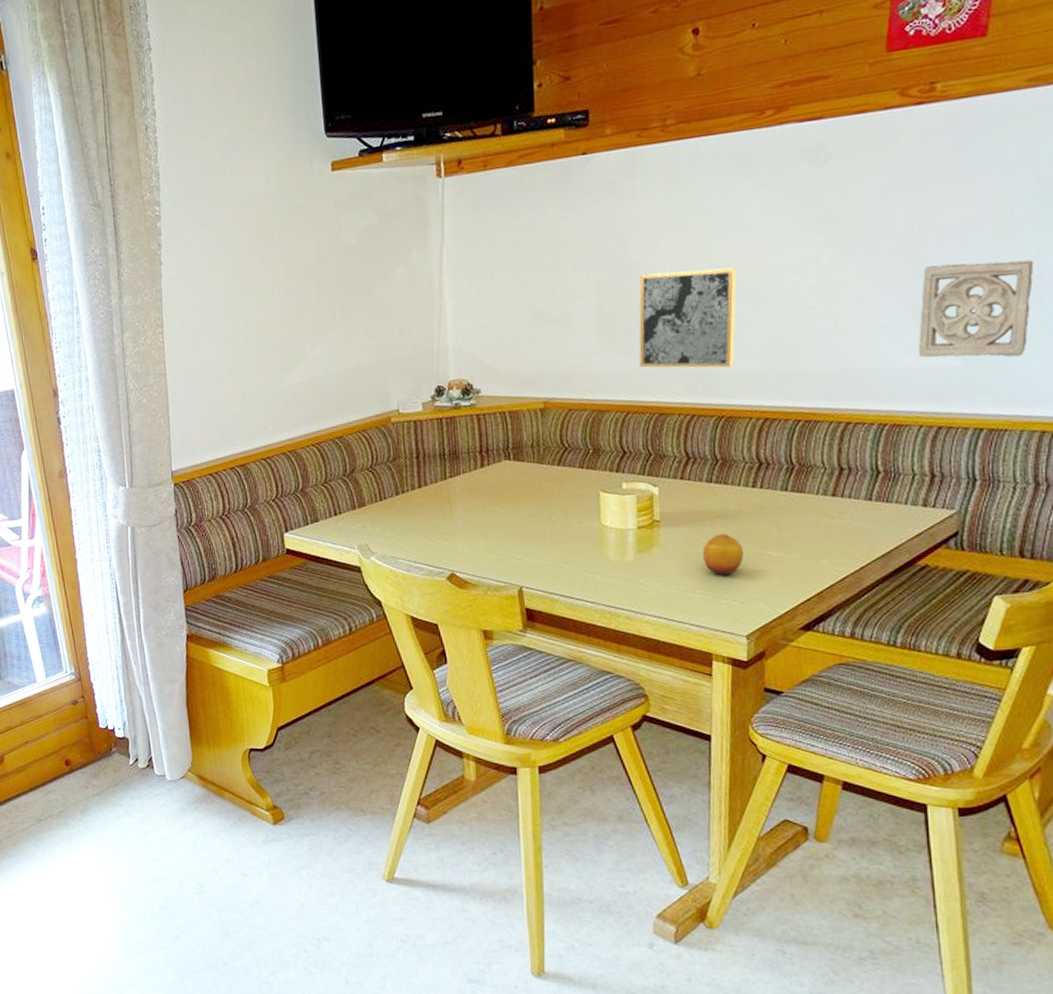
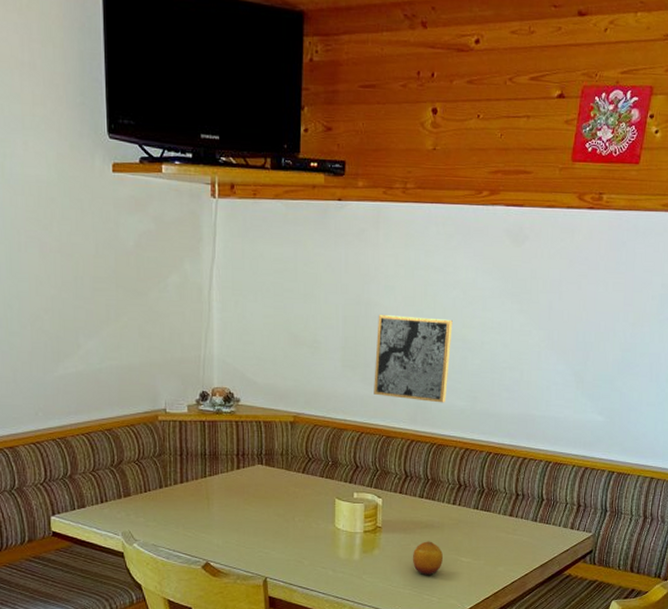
wall ornament: present [917,260,1034,358] -> none [576,340,656,419]

